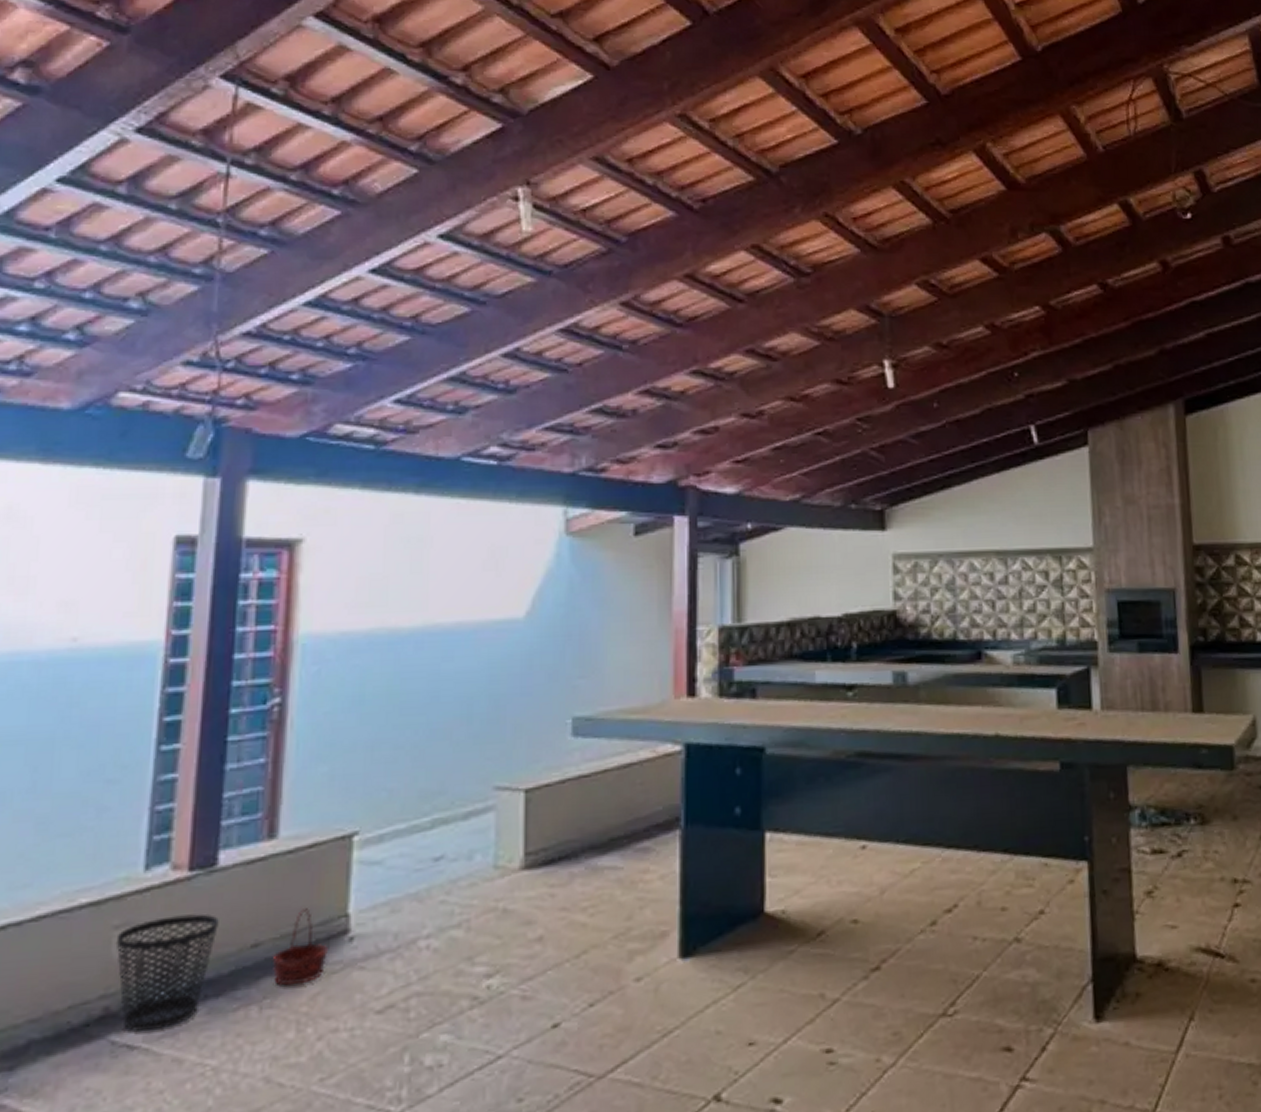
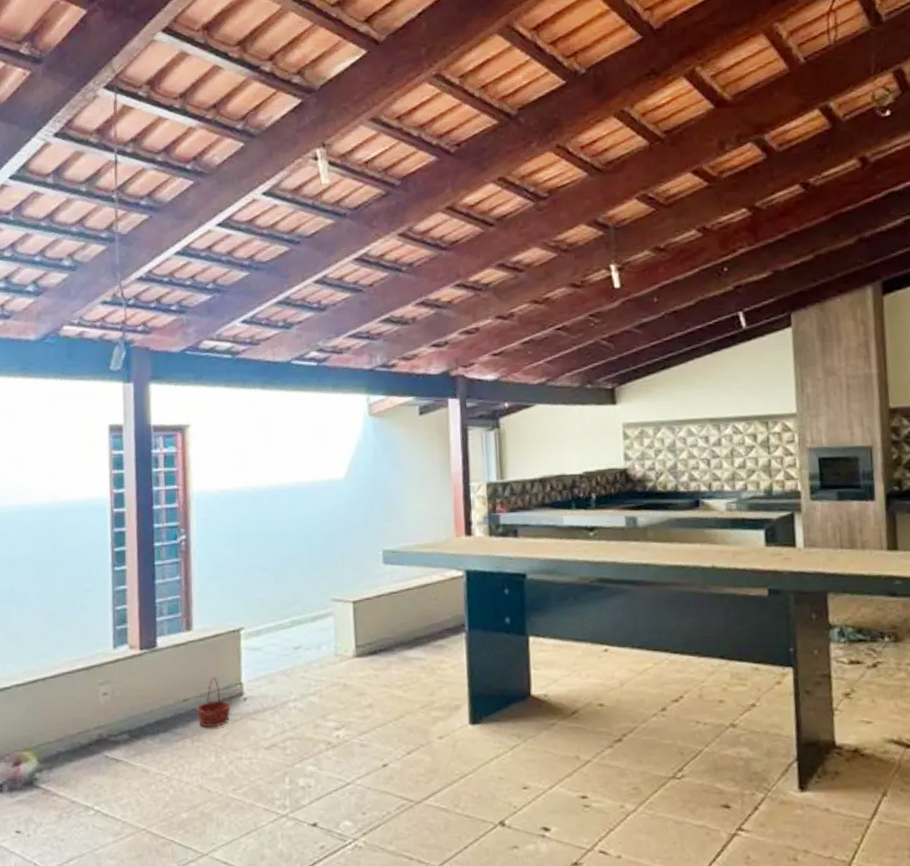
wastebasket: present [115,913,219,1032] -> none [101,678,161,751]

